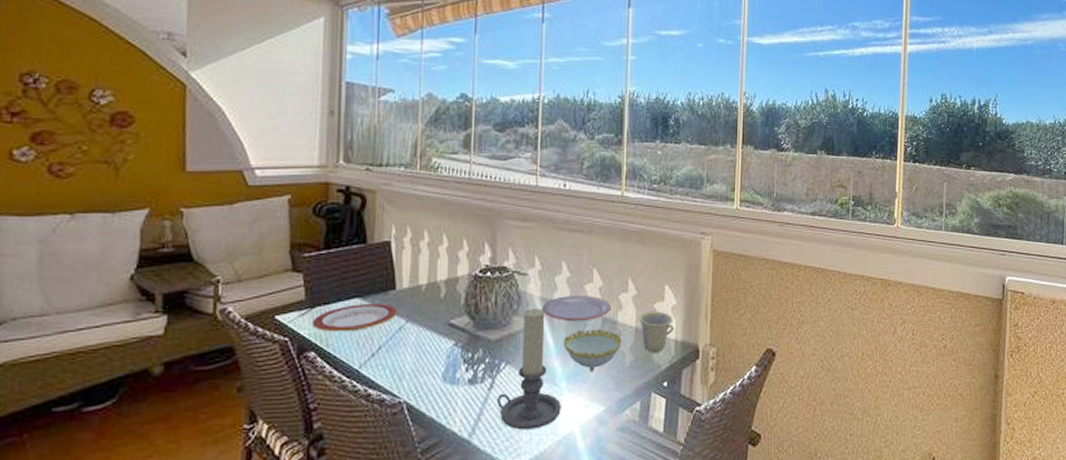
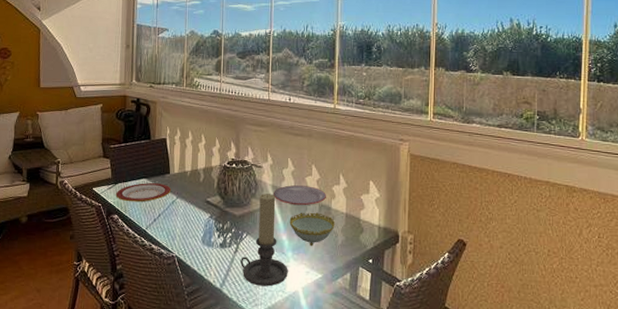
cup: present [638,311,674,353] -> none [348,201,378,235]

